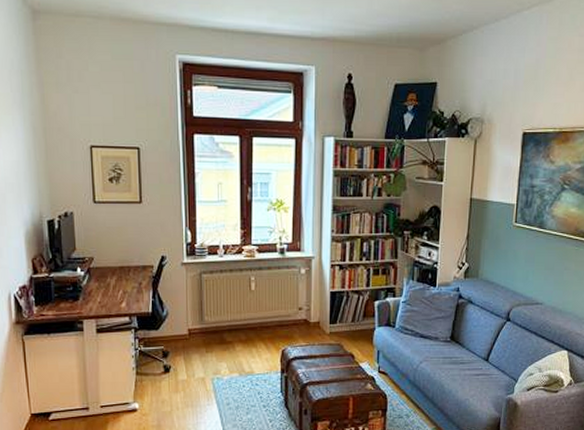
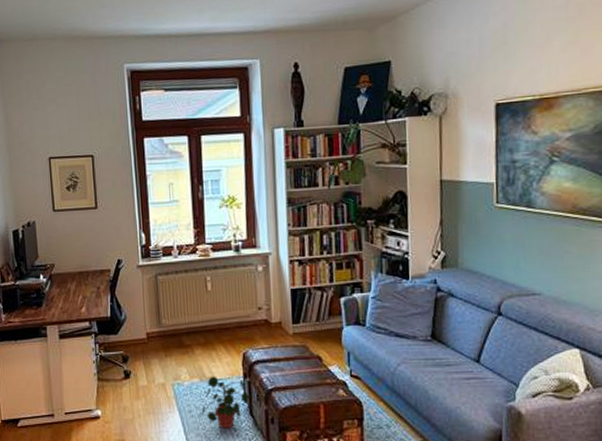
potted plant: none [239,371,286,420] -> present [201,376,250,429]

